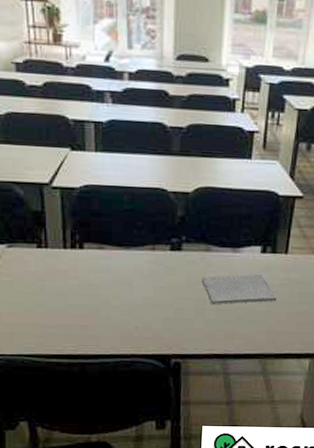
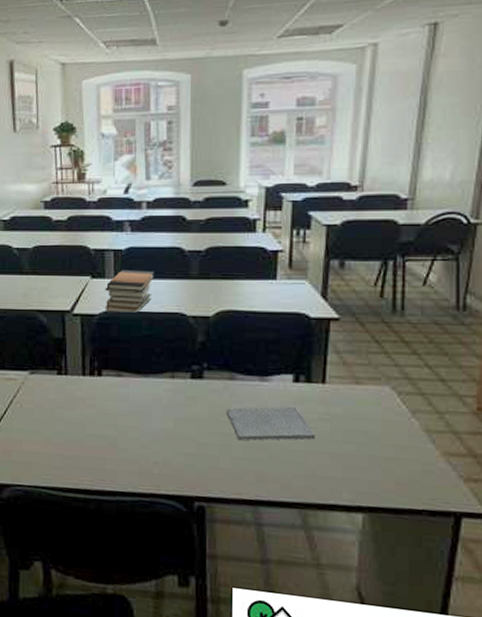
book stack: none [85,143,136,187] -> present [105,270,154,313]

